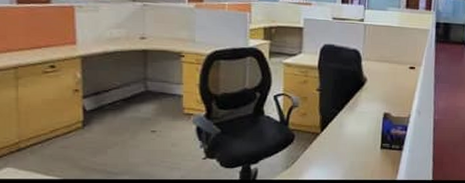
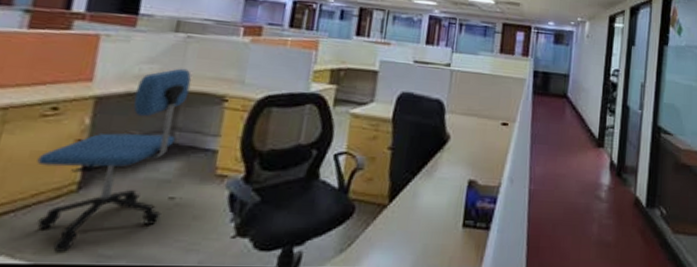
office chair: none [48,31,153,171] -> present [36,68,192,252]

